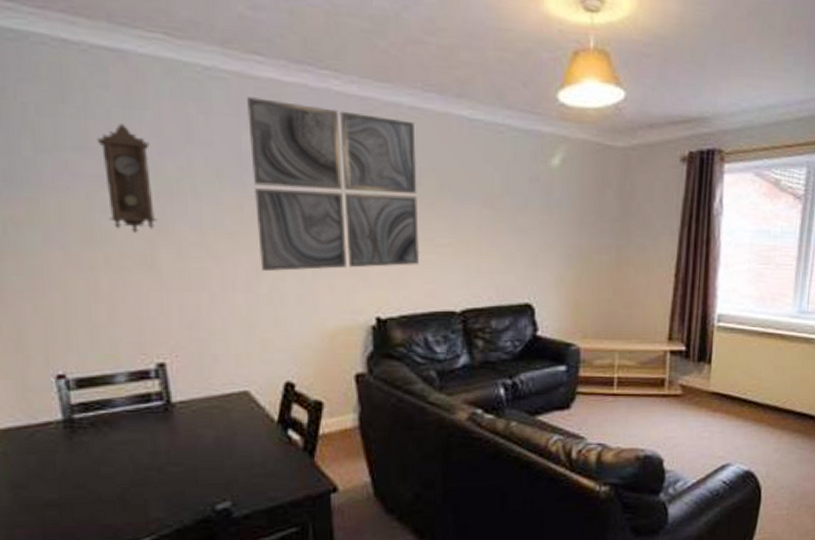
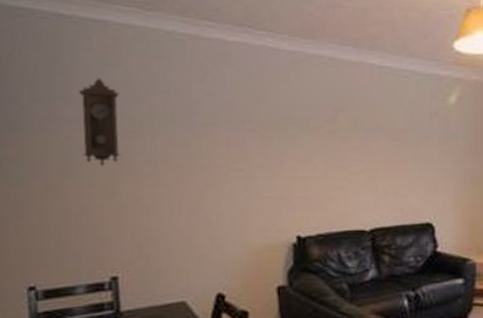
wall art: present [247,97,420,271] -> none [198,54,336,196]

